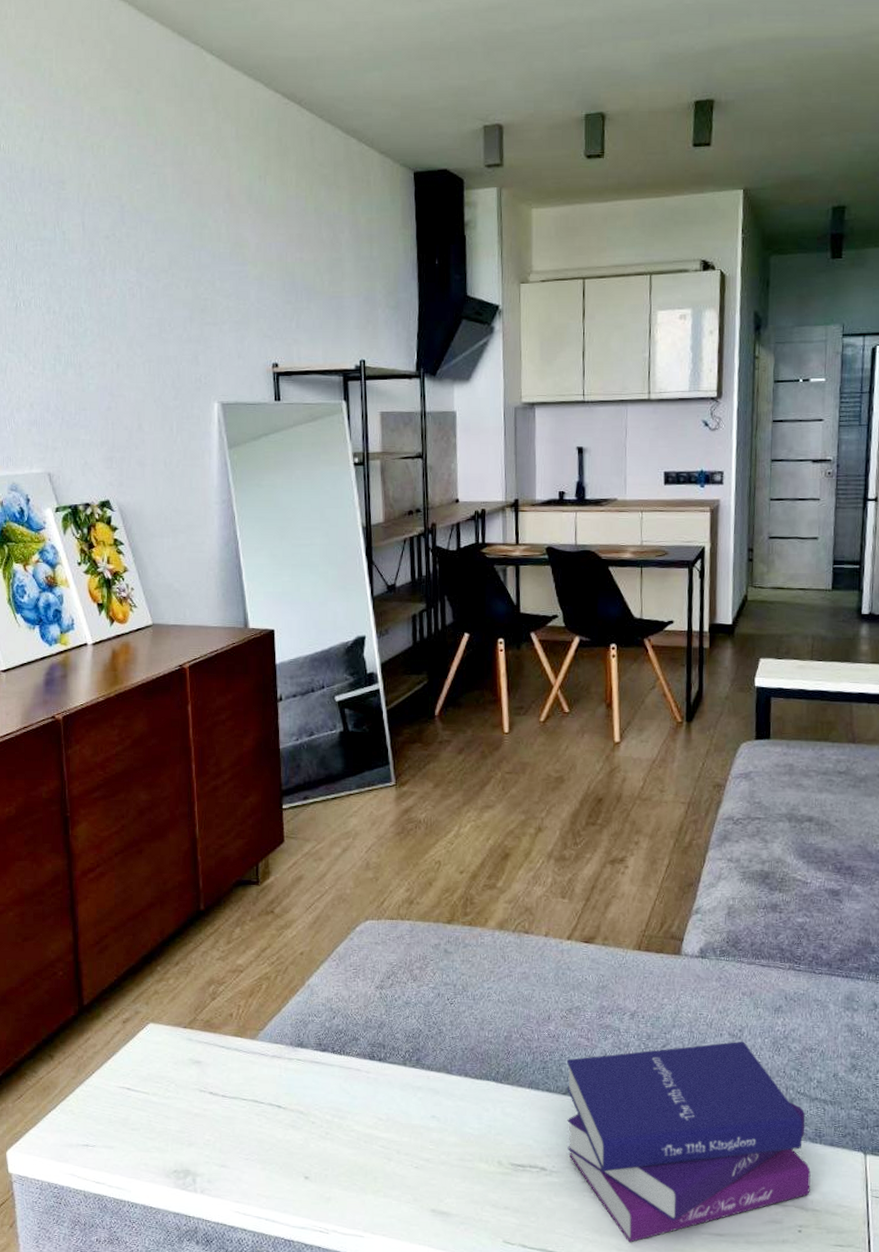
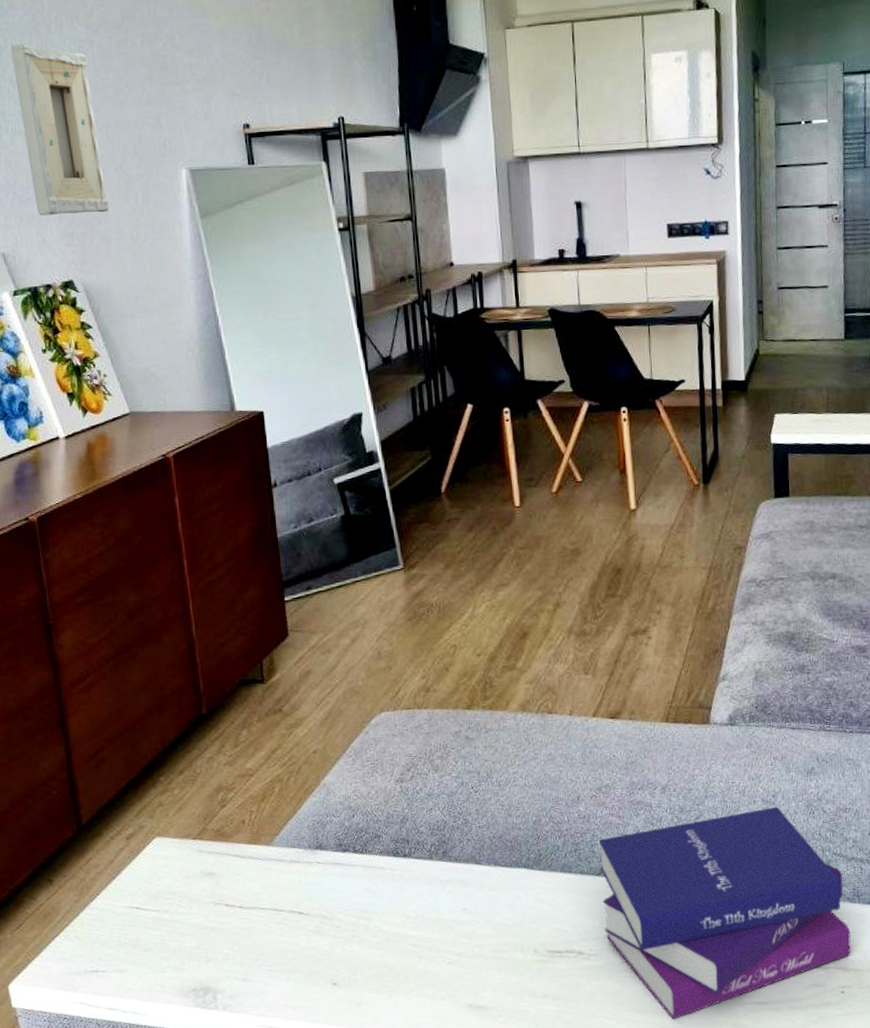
wall sculpture: none [69,284,147,440] -> present [11,44,110,216]

